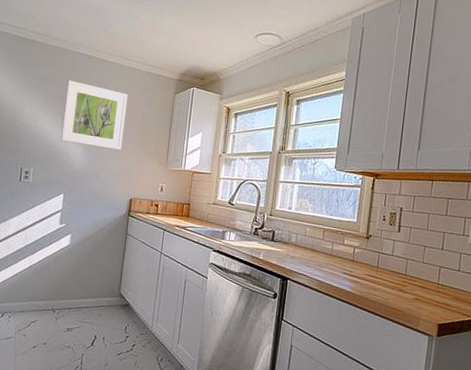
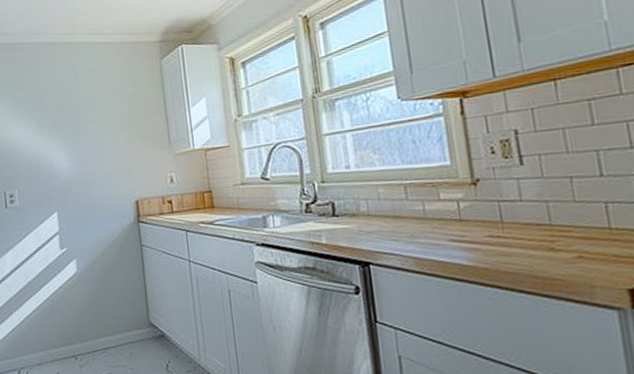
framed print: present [61,80,128,150] -> none [34,74,113,150]

